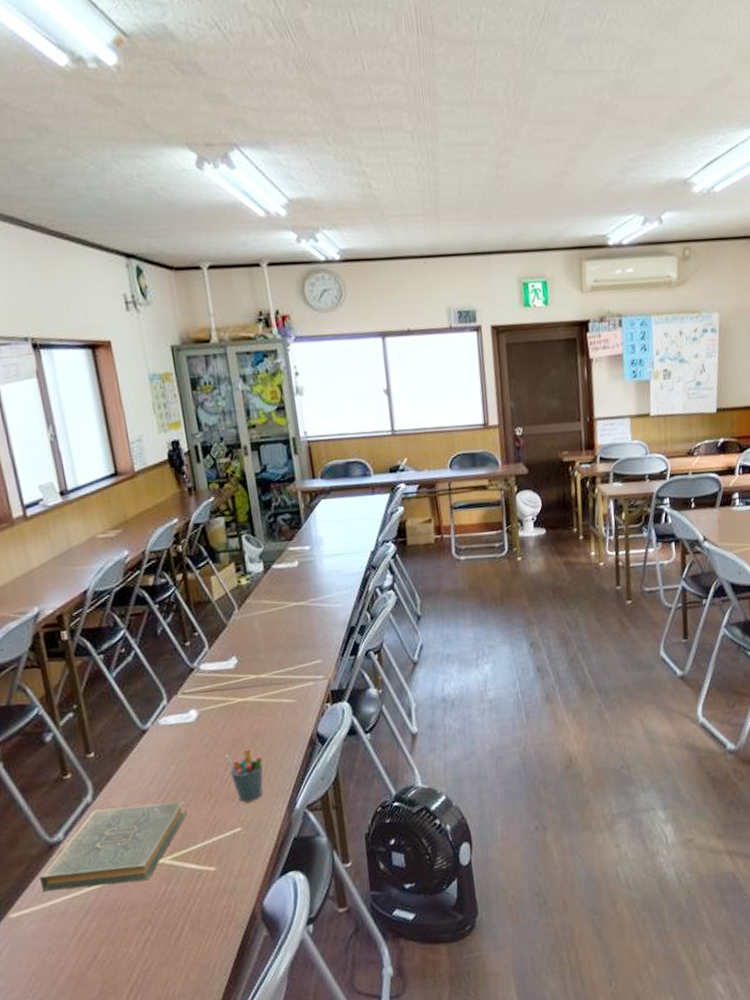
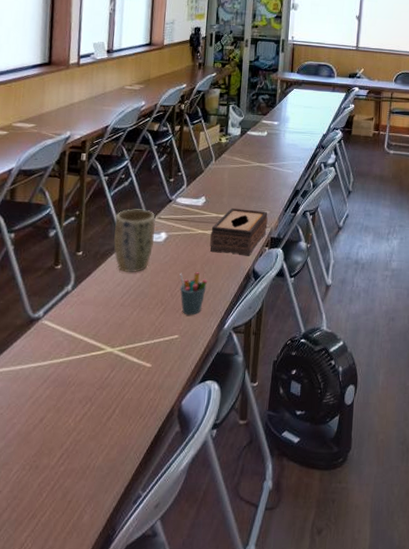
book: present [40,800,187,892] -> none [16,297,141,364]
plant pot: none [125,686,185,767] -> present [113,209,155,272]
tissue box: none [252,660,324,722] -> present [210,207,268,256]

